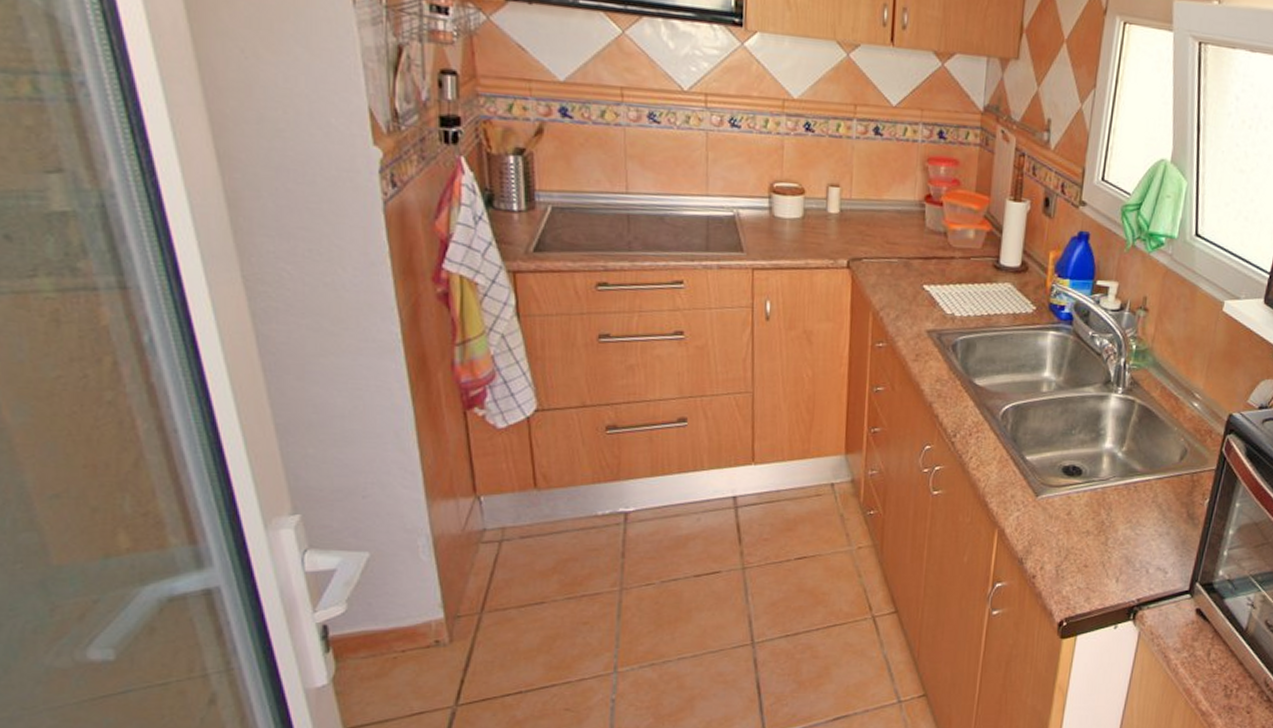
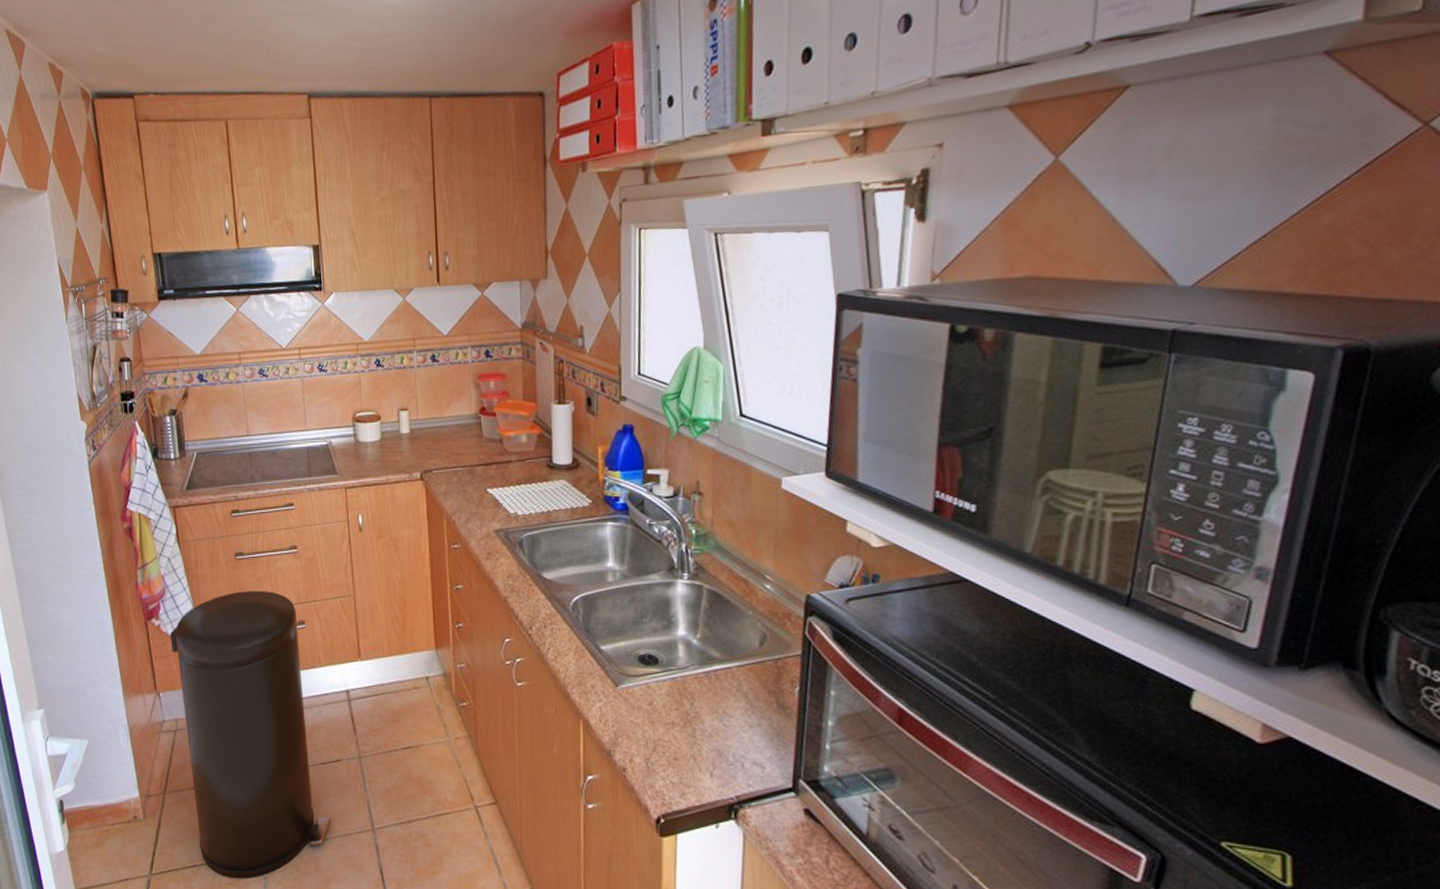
pedal bin: none [498,379,702,704] -> present [169,590,331,879]

